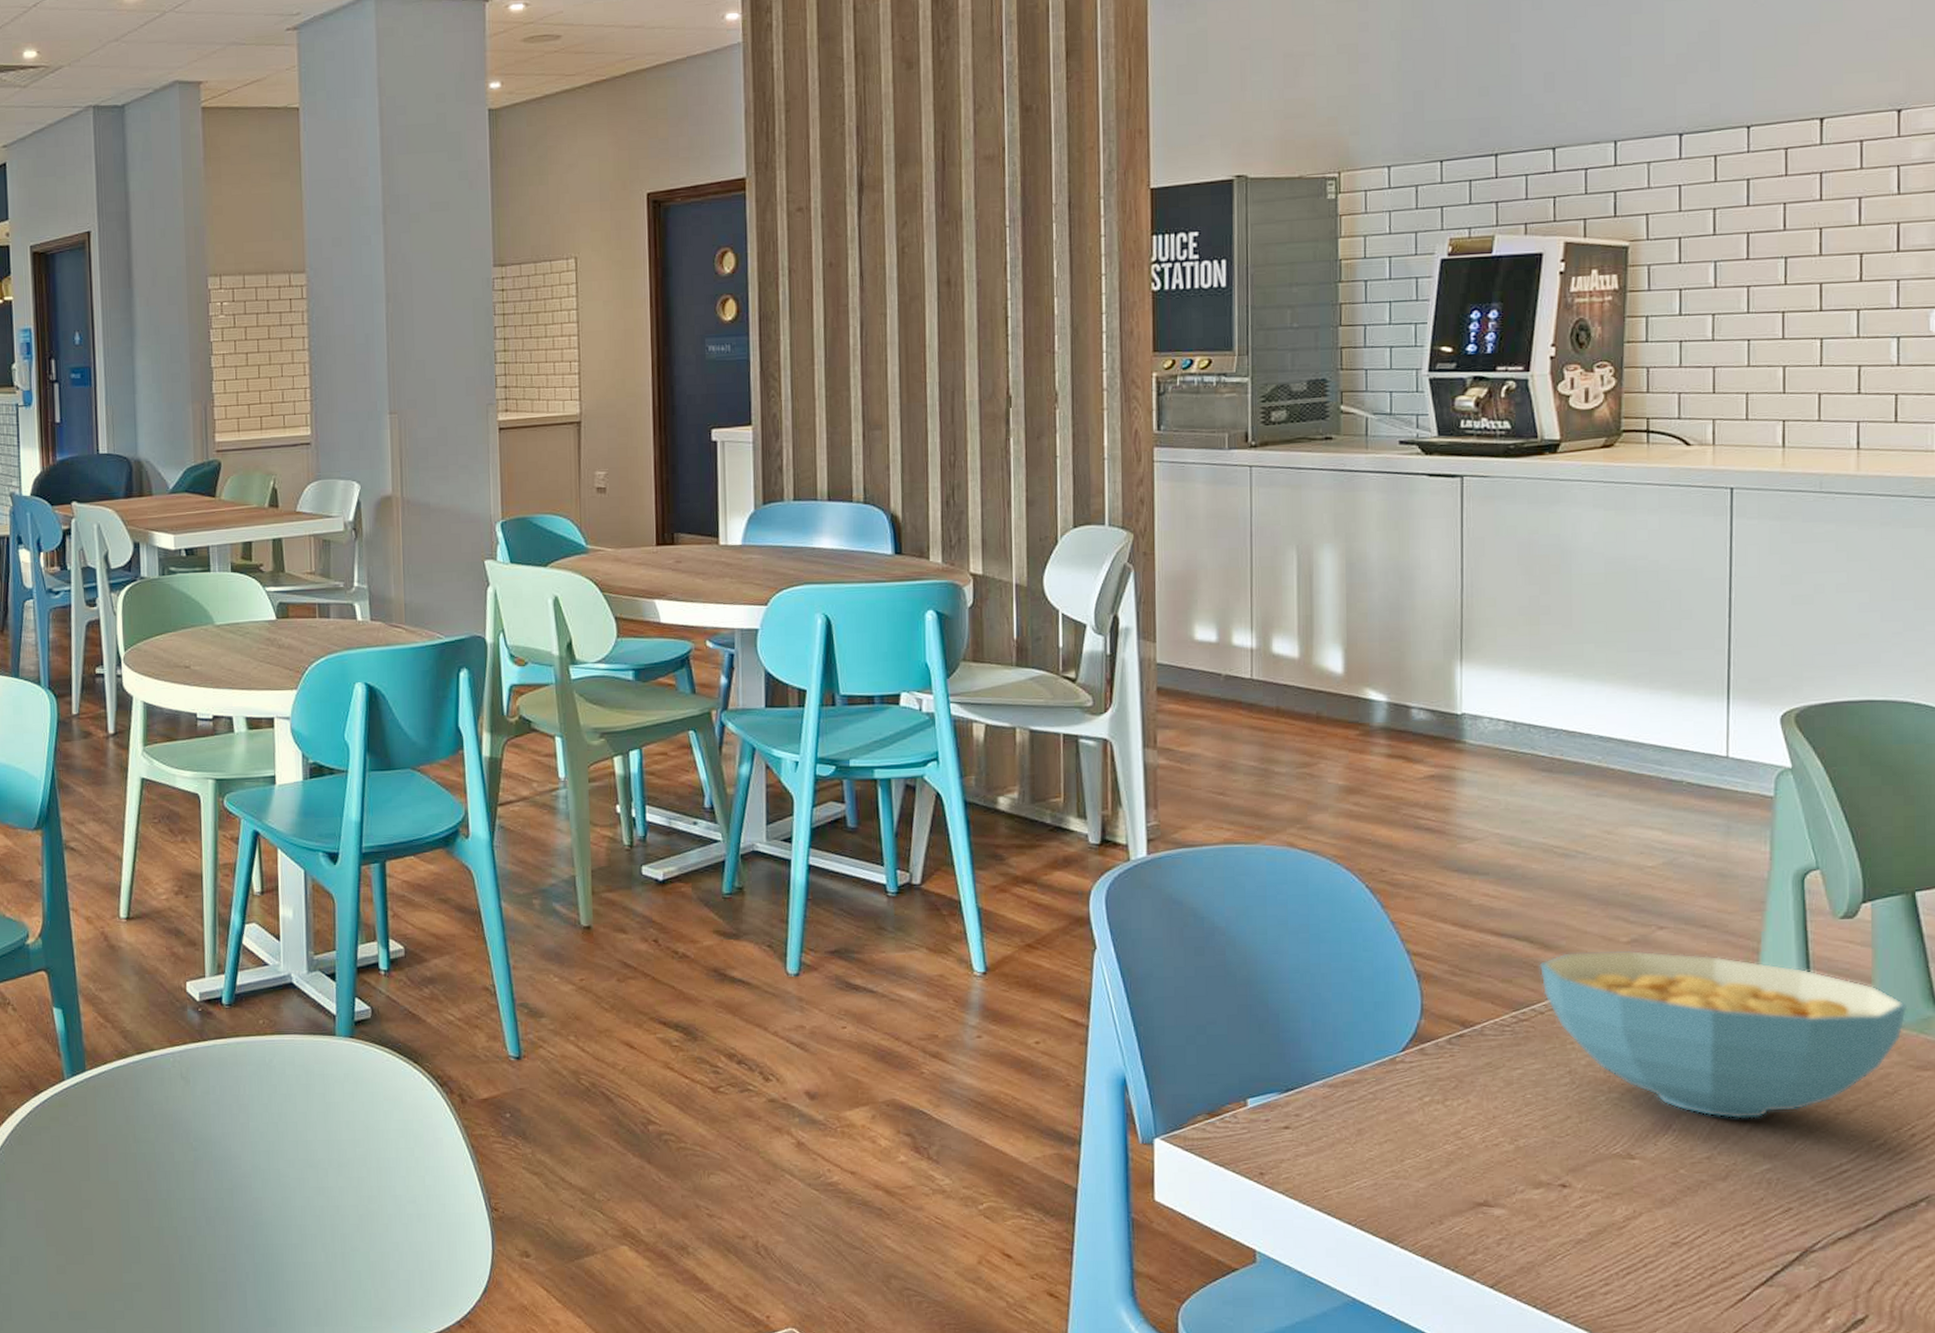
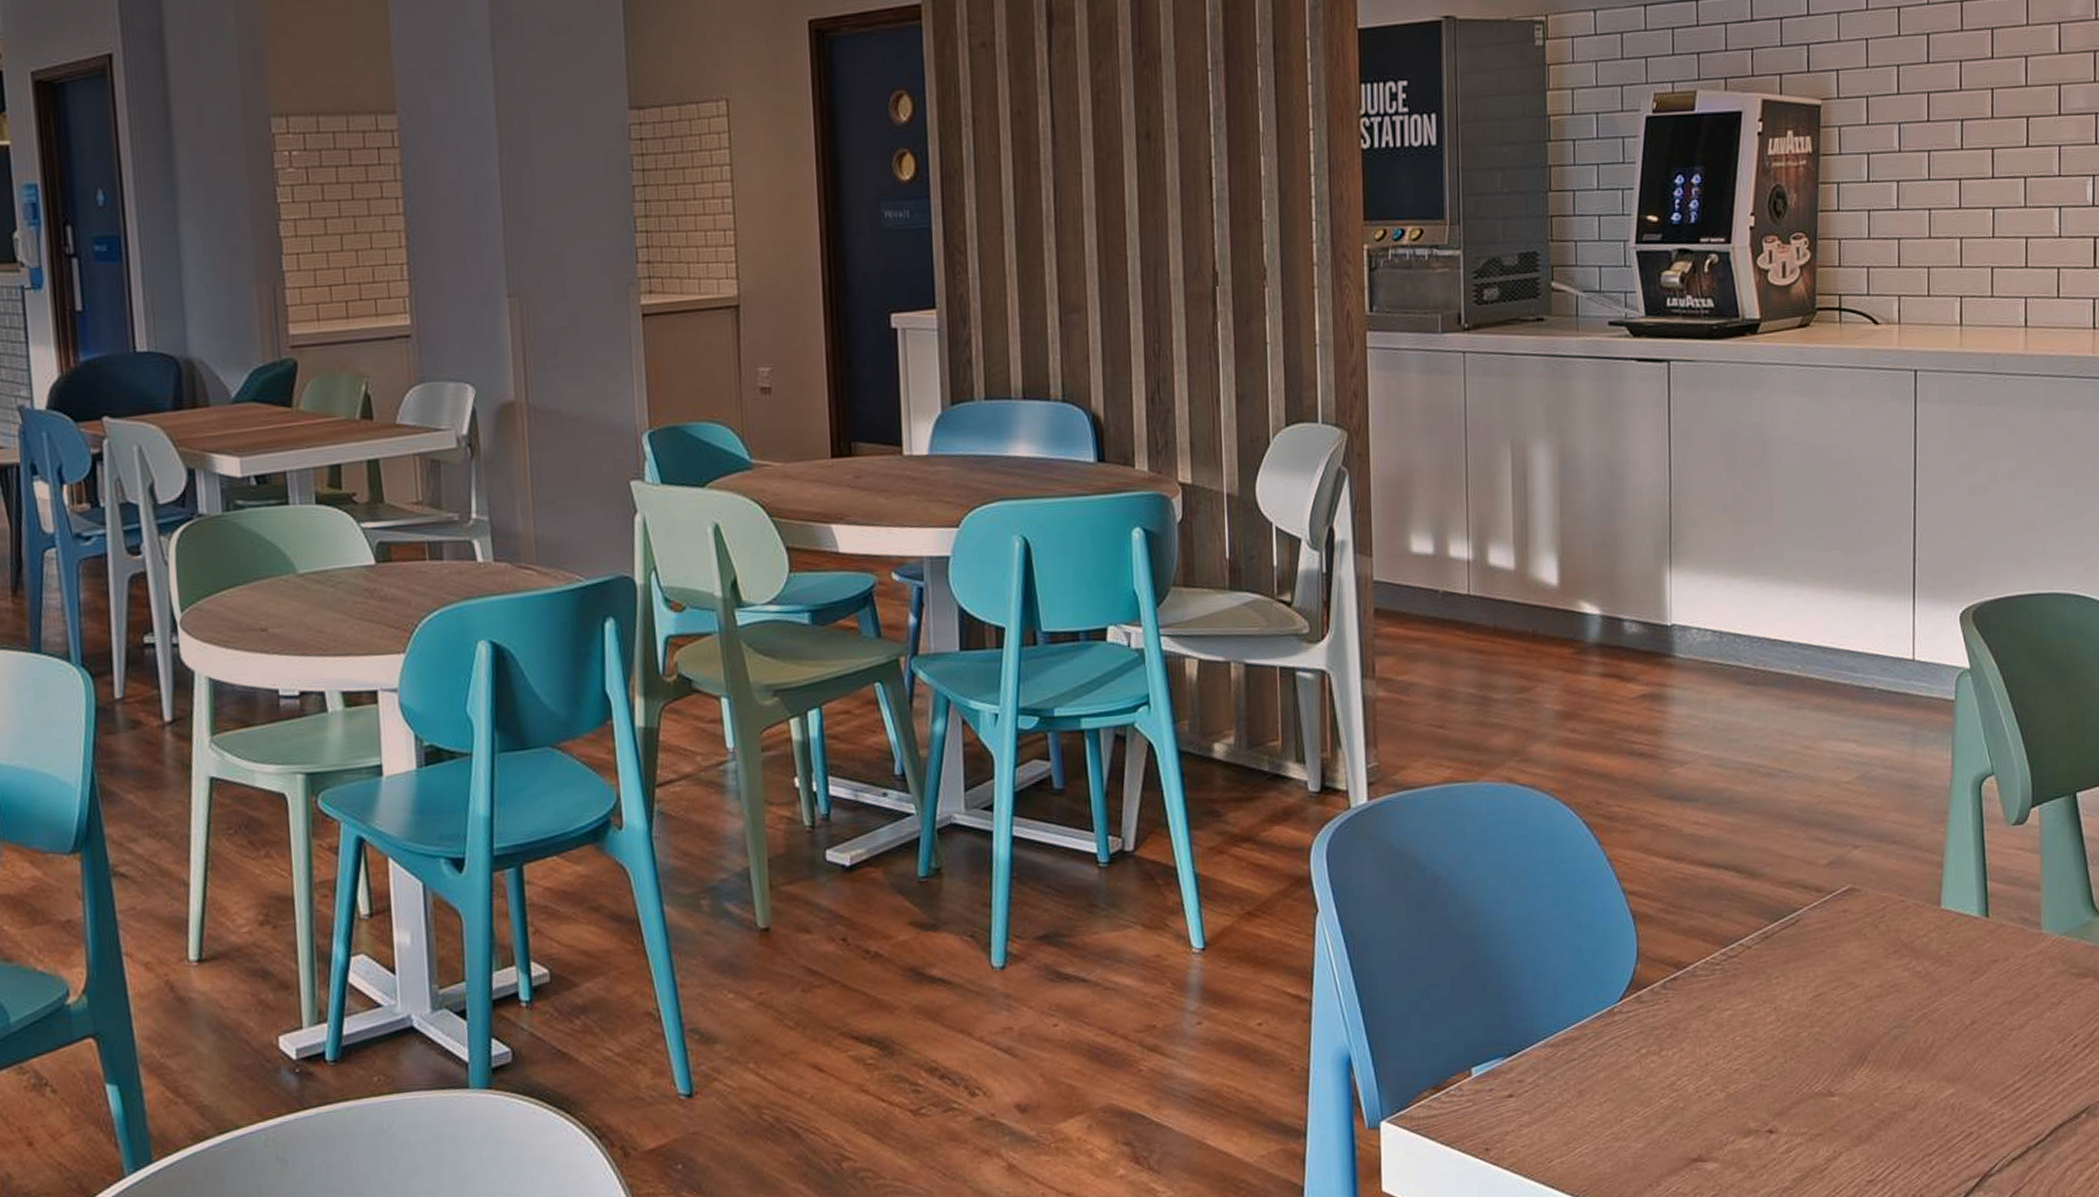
cereal bowl: present [1539,950,1908,1119] -> none [1746,872,2070,1044]

